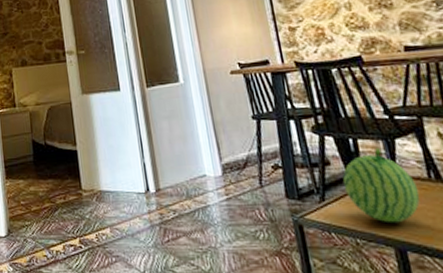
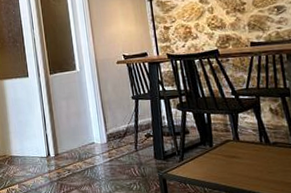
fruit: present [343,147,420,224] -> none [197,119,253,176]

